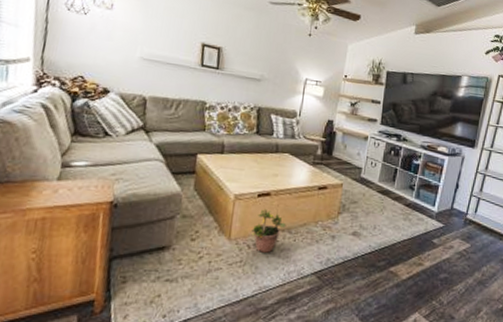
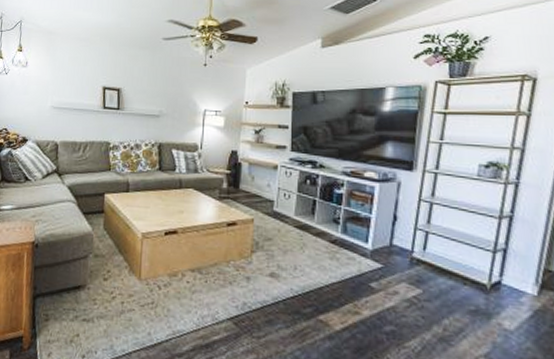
potted plant: present [251,204,287,253] -> none [161,243,196,295]

